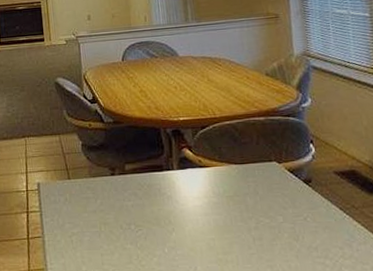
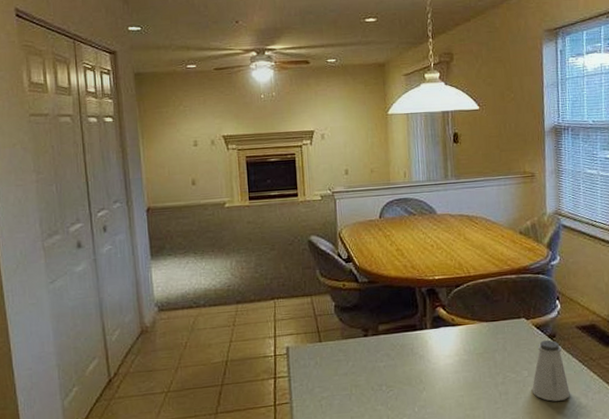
saltshaker: none [288,184,332,250] -> present [531,339,570,401]

